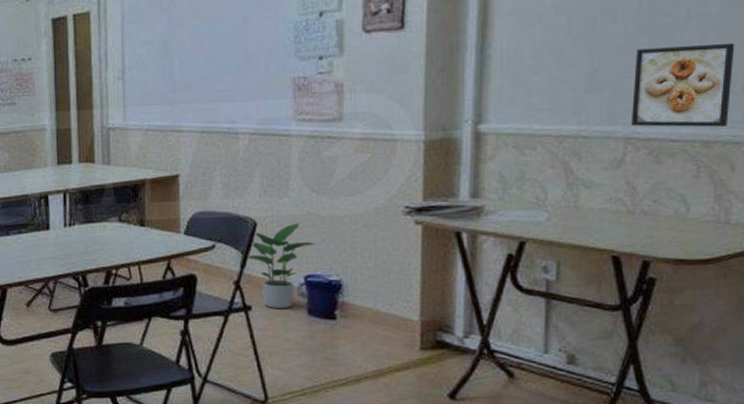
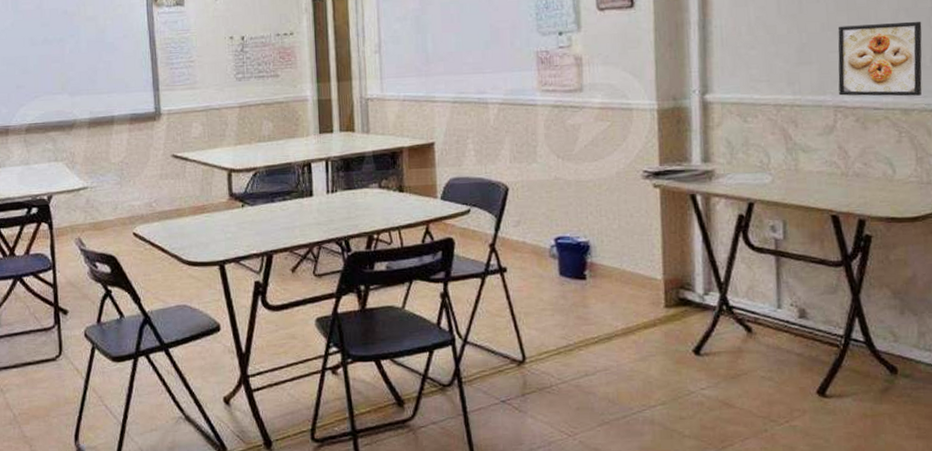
potted plant: present [247,222,316,308] -> none [500,187,564,270]

